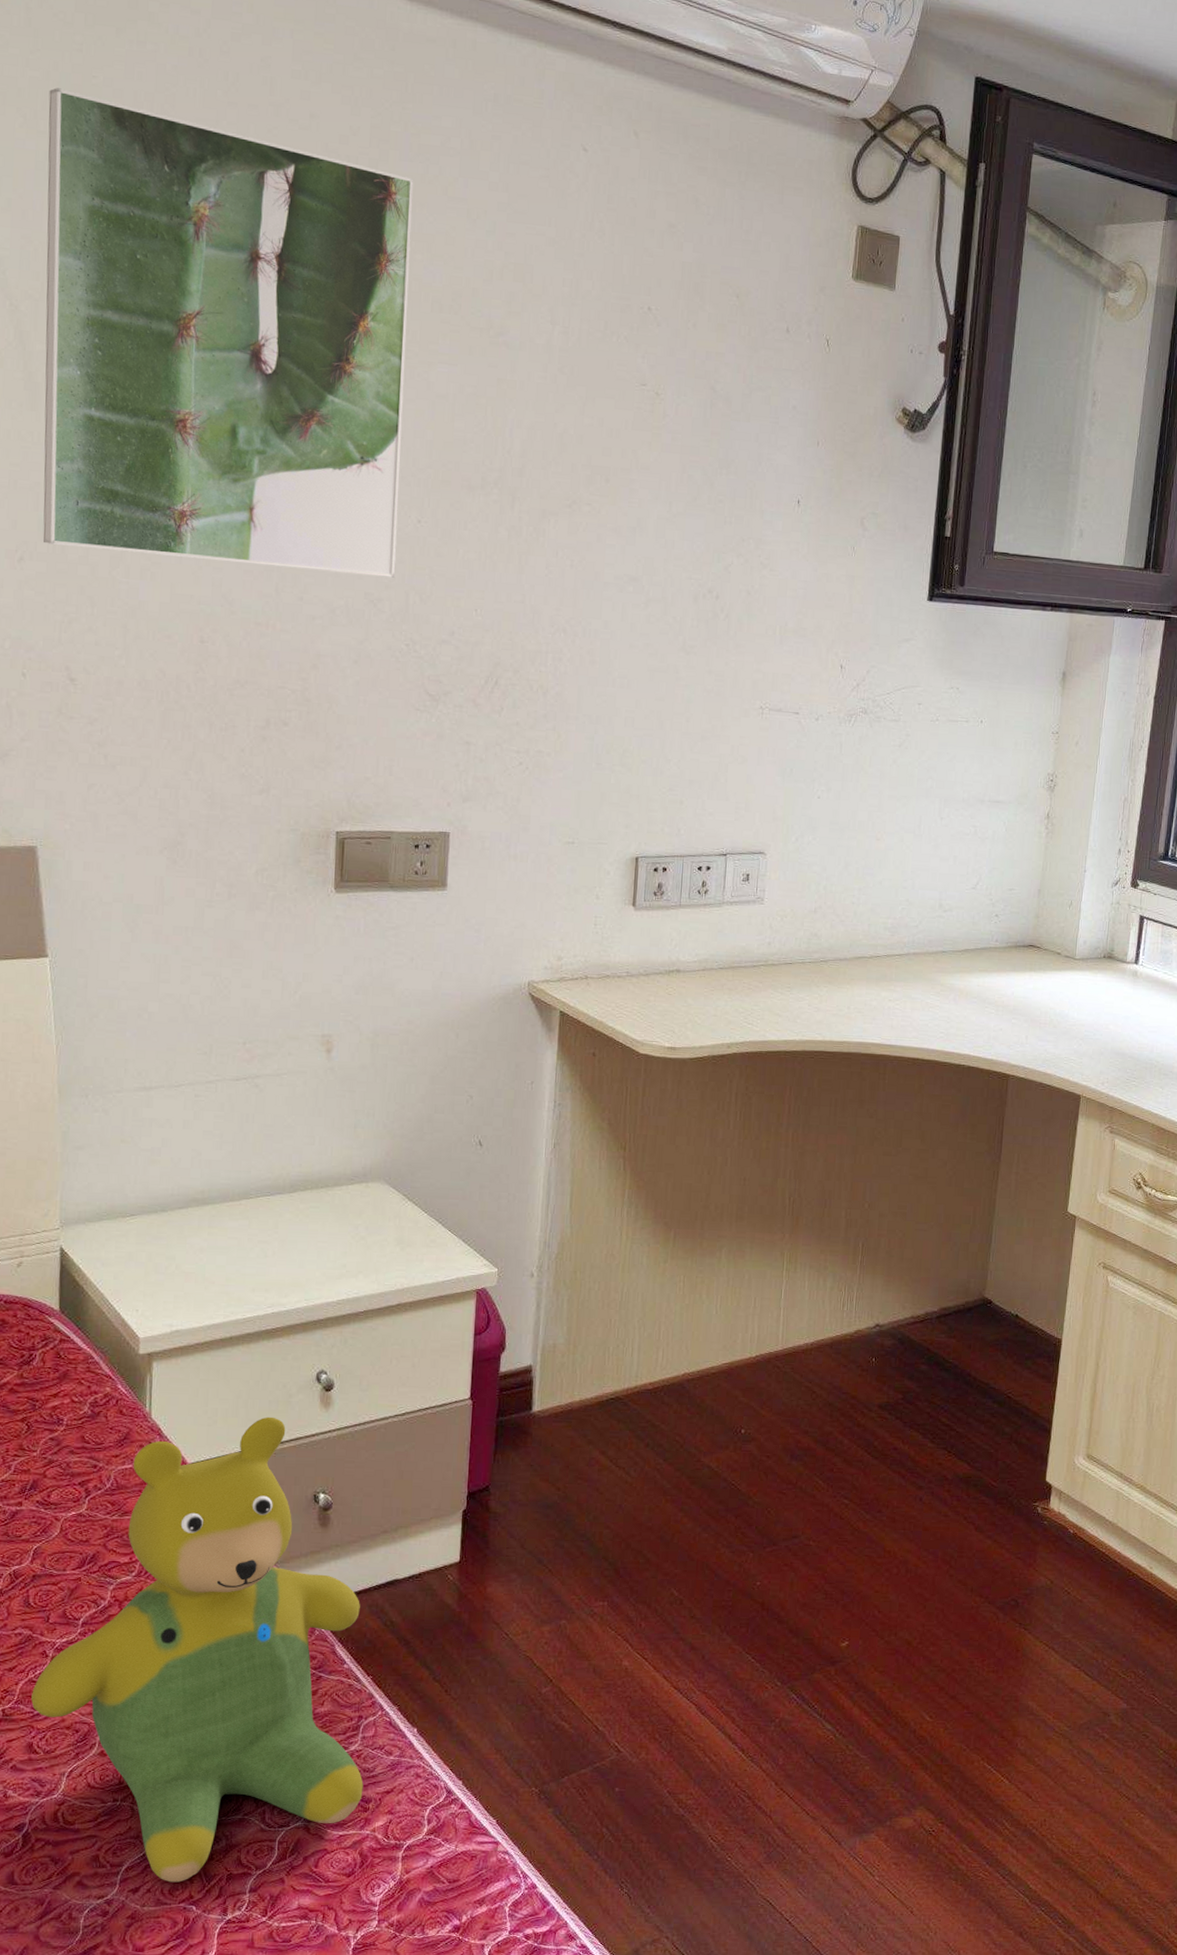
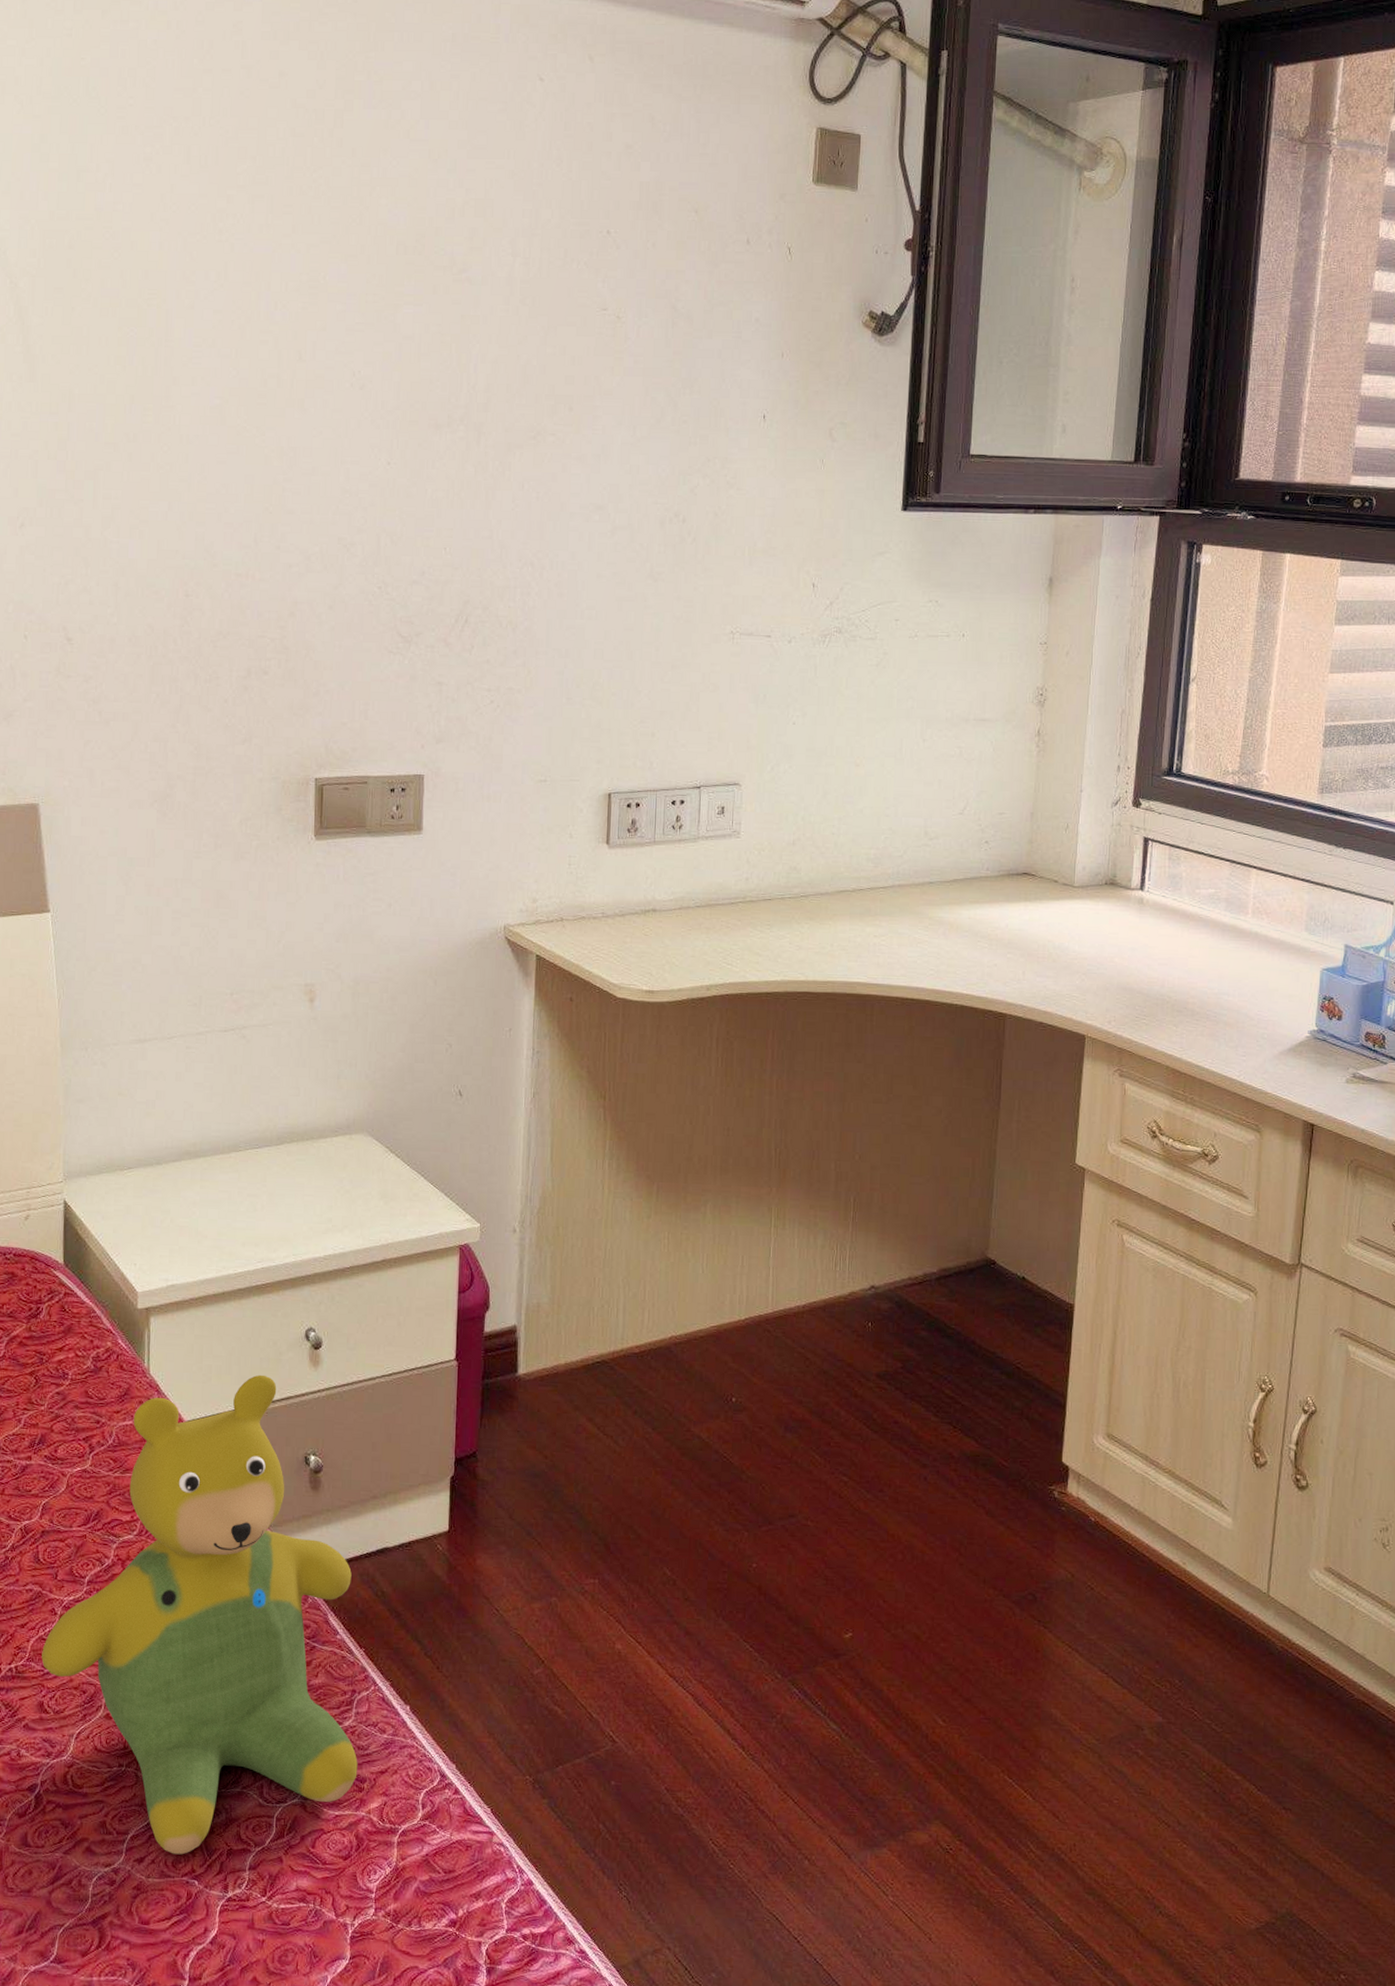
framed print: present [43,87,414,578] -> none [41,73,378,521]

